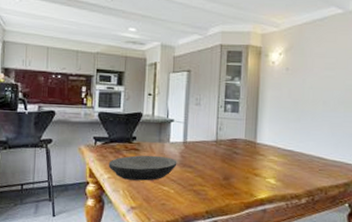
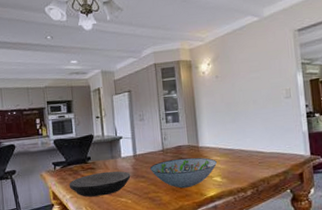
decorative bowl: none [199,152,273,186] -> present [149,157,217,189]

